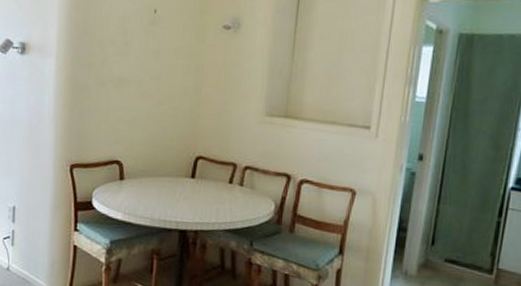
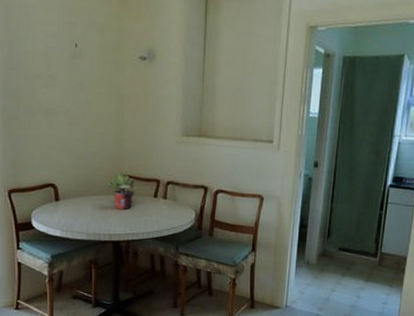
potted plant: none [177,153,212,195] -> present [107,172,138,209]

